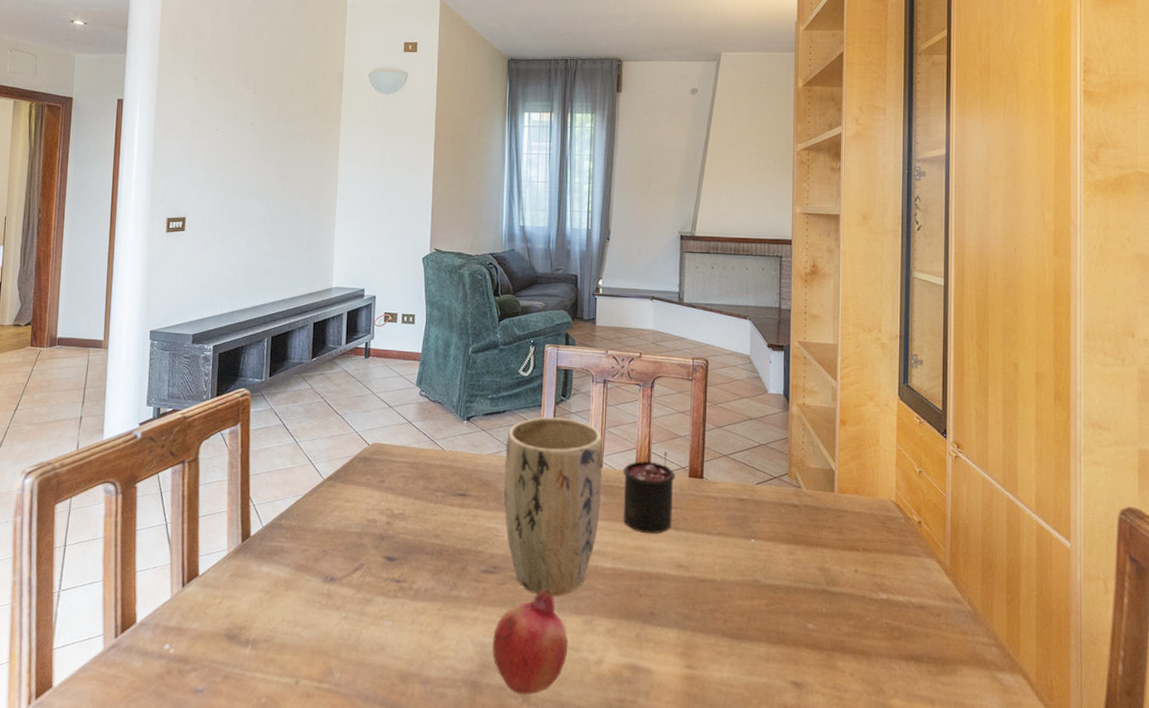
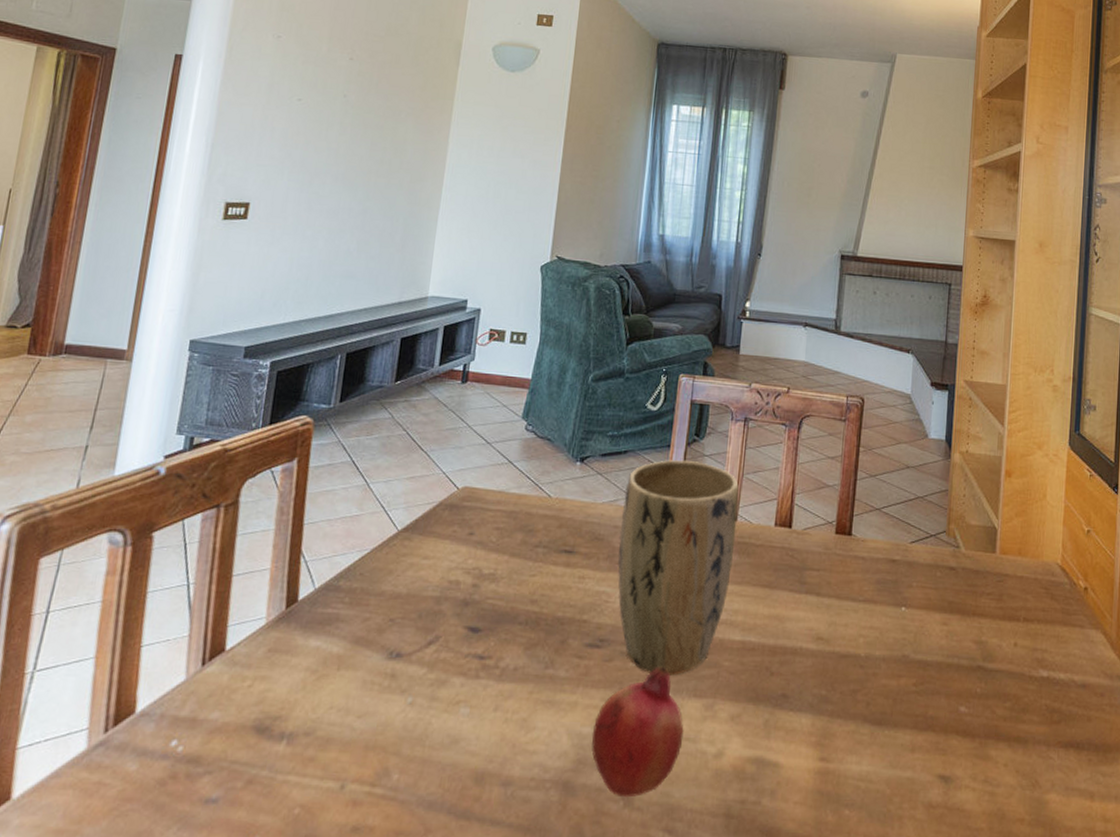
candle: present [623,452,675,534] -> none [757,503,820,601]

